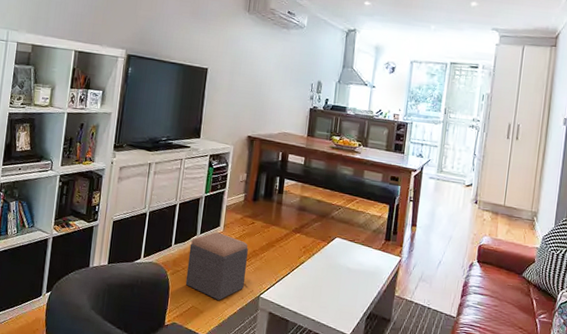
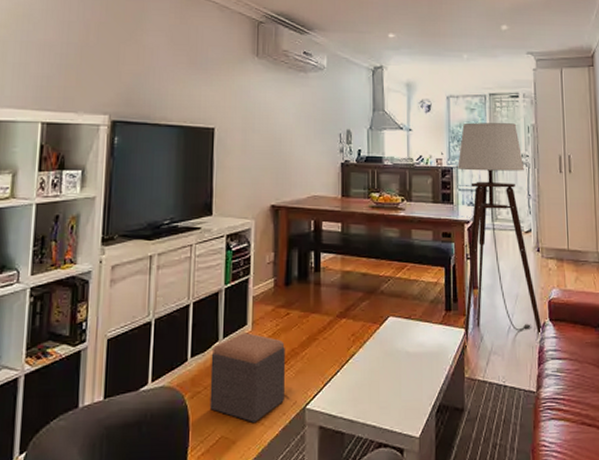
floor lamp: none [396,86,474,275] -> present [458,122,543,350]

